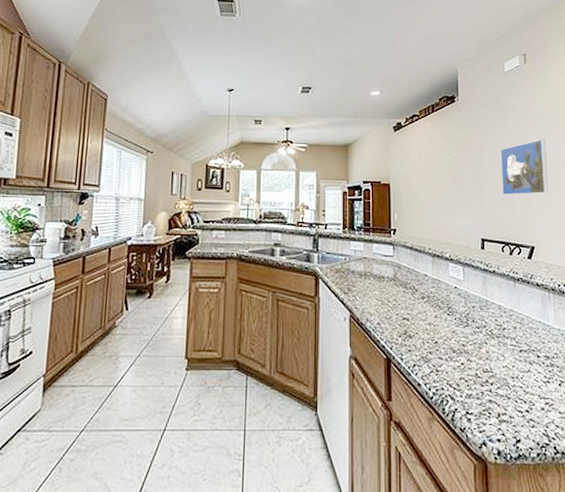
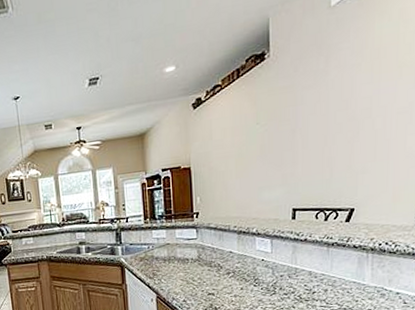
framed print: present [500,139,549,196] -> none [319,83,379,159]

